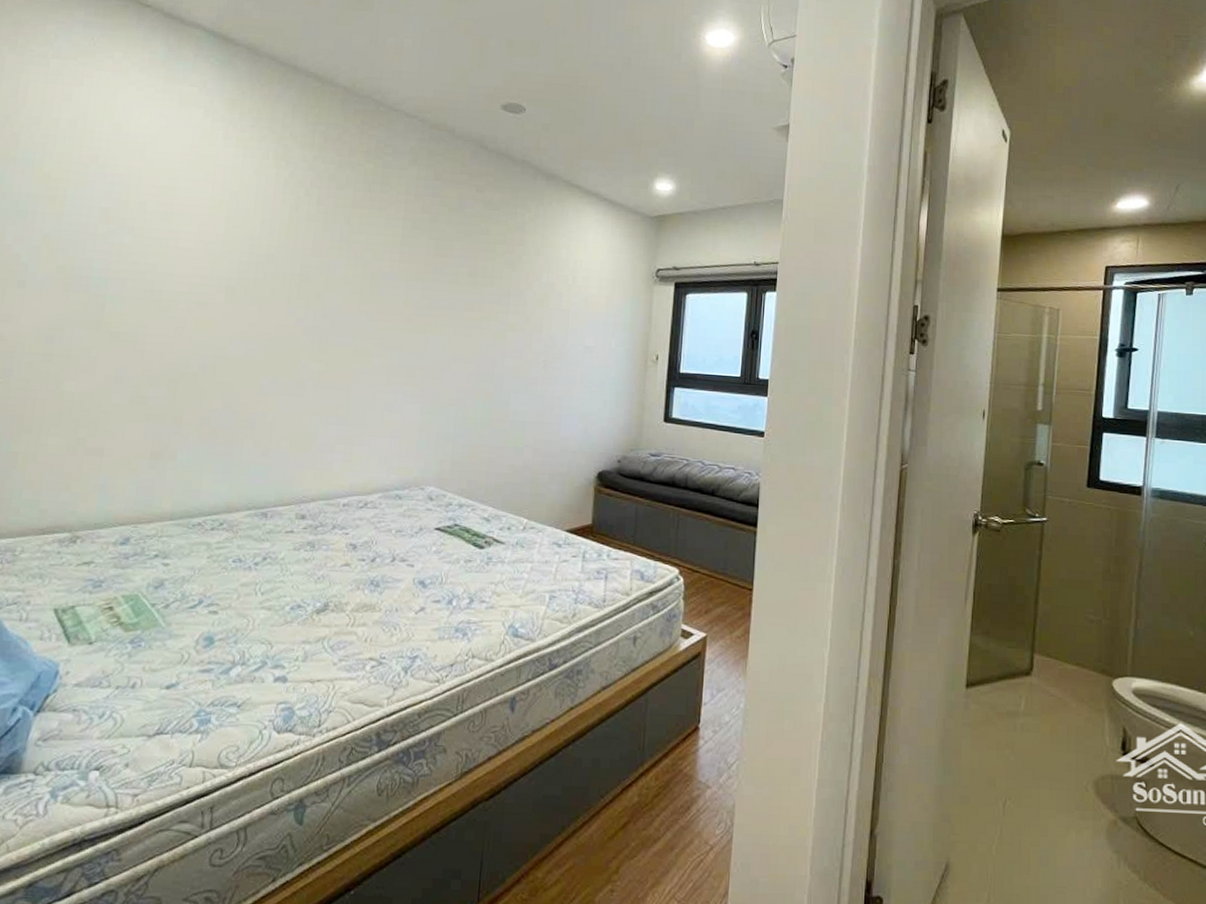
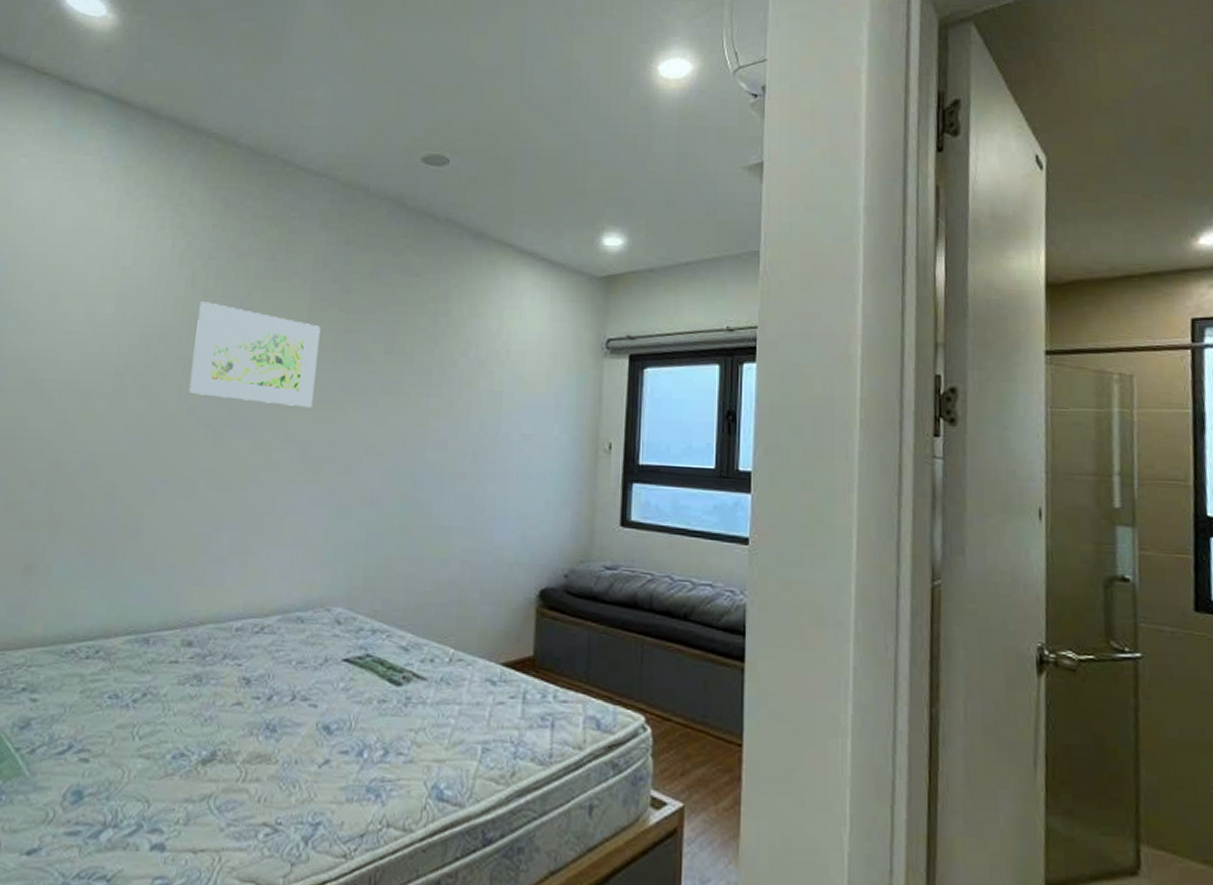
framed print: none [296,225,413,321] -> present [189,302,321,408]

